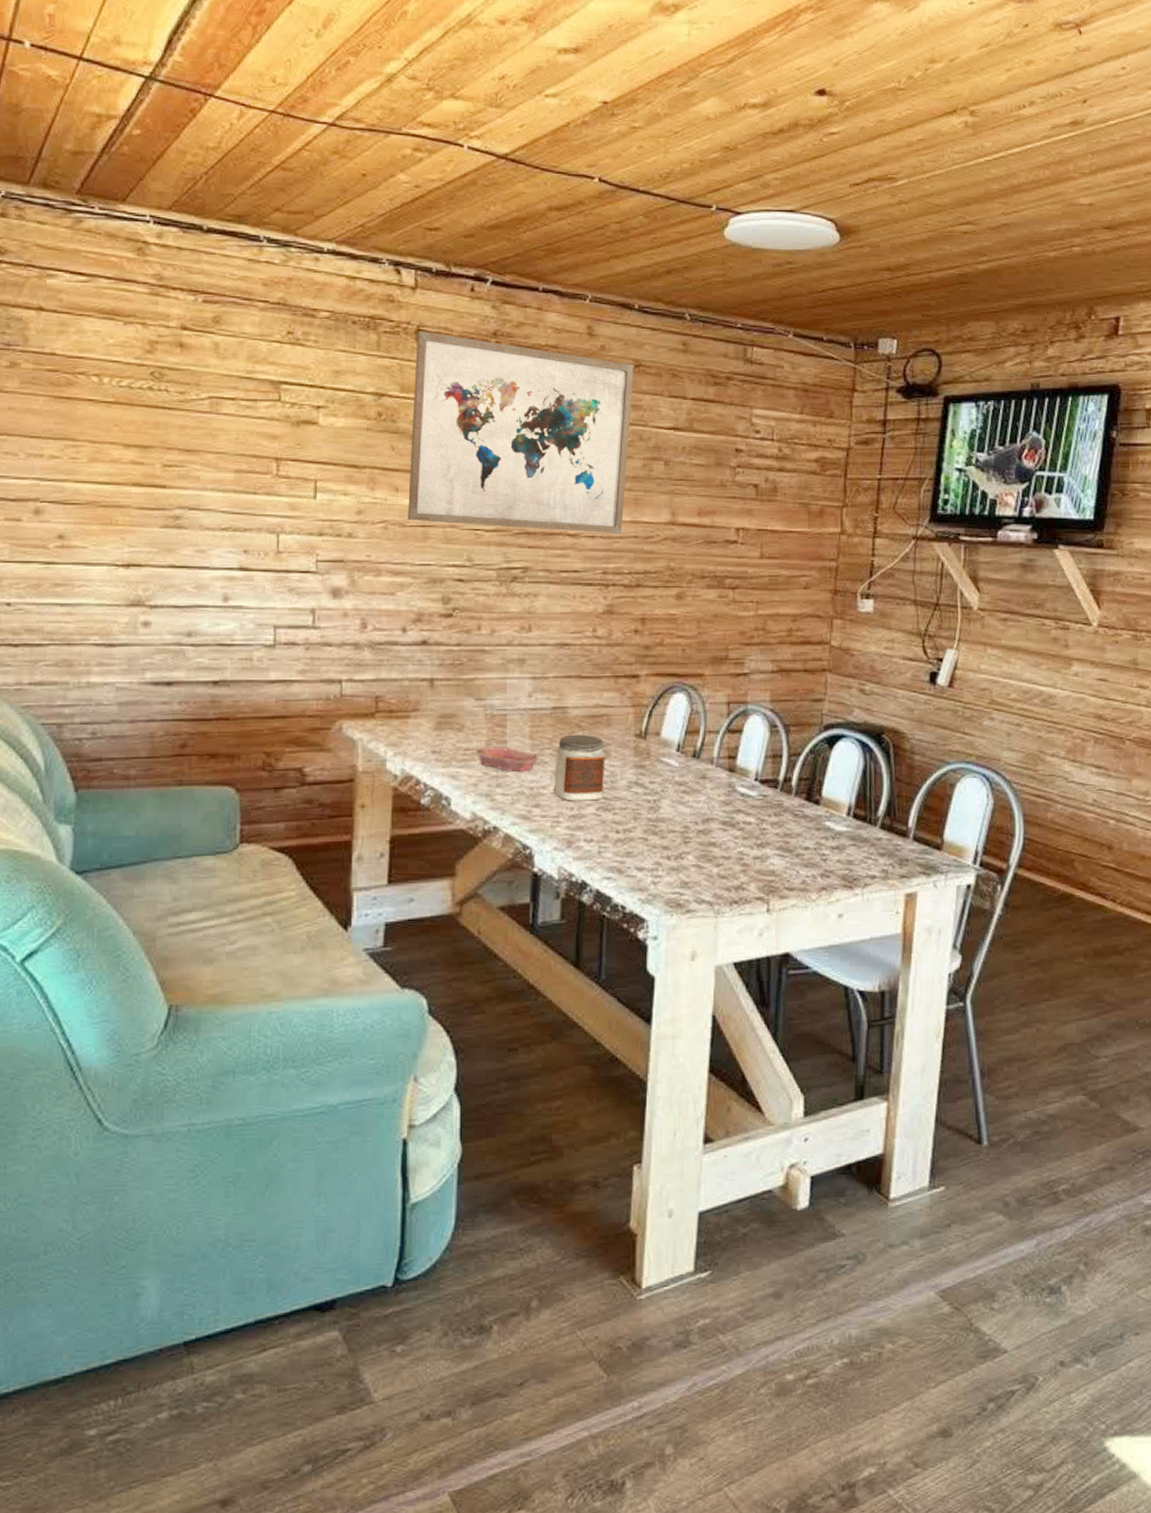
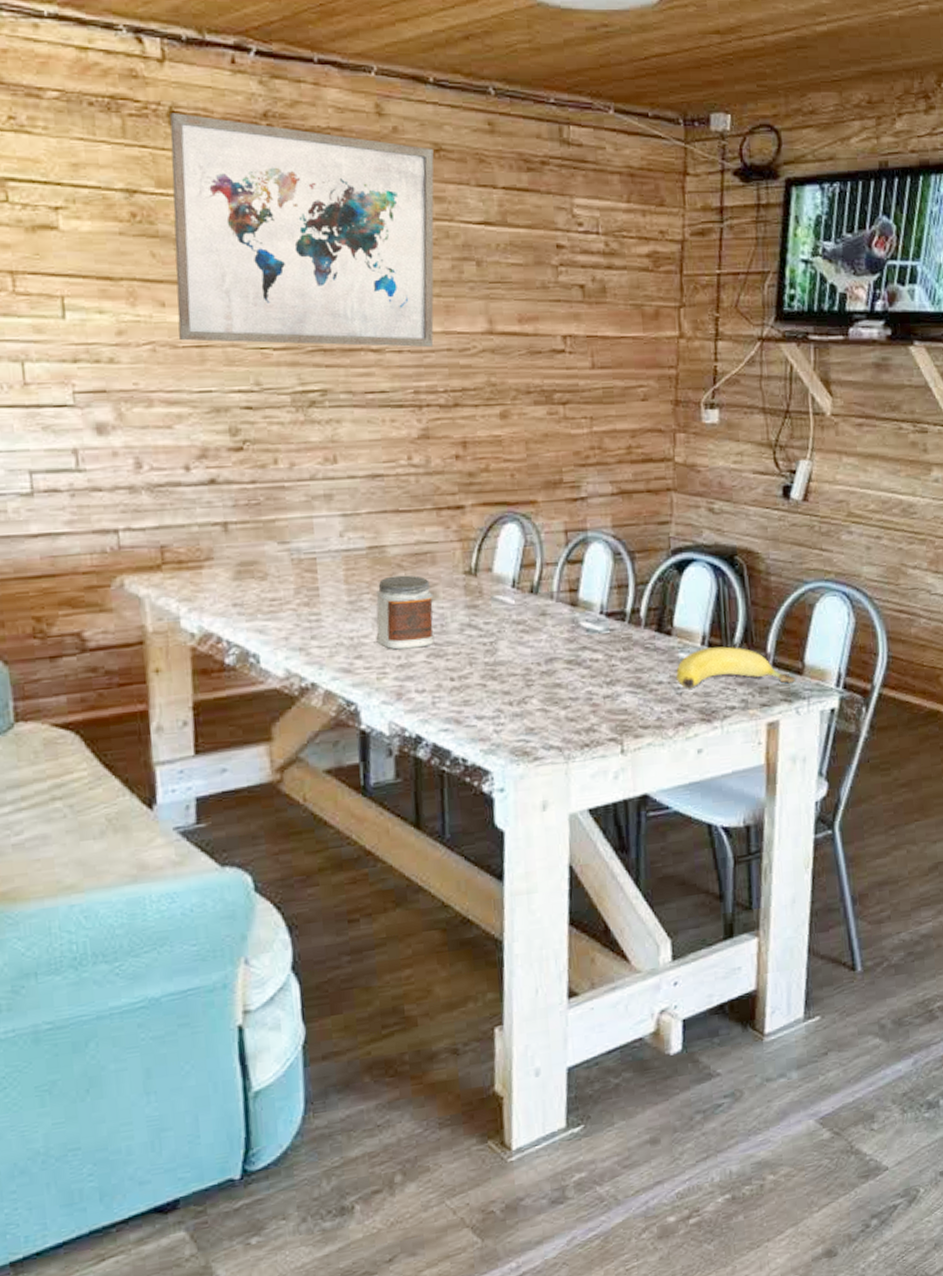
bowl: present [476,746,538,772] -> none [284,593,356,622]
banana: none [822,818,935,858] -> present [676,646,796,688]

